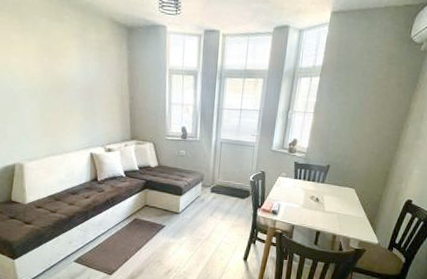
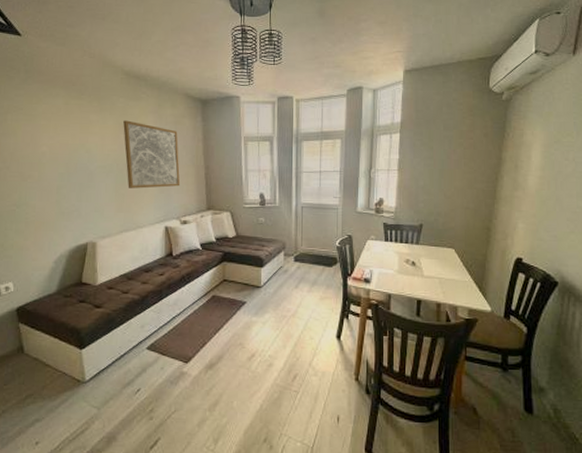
wall art: none [46,42,105,115] -> present [123,120,181,189]

